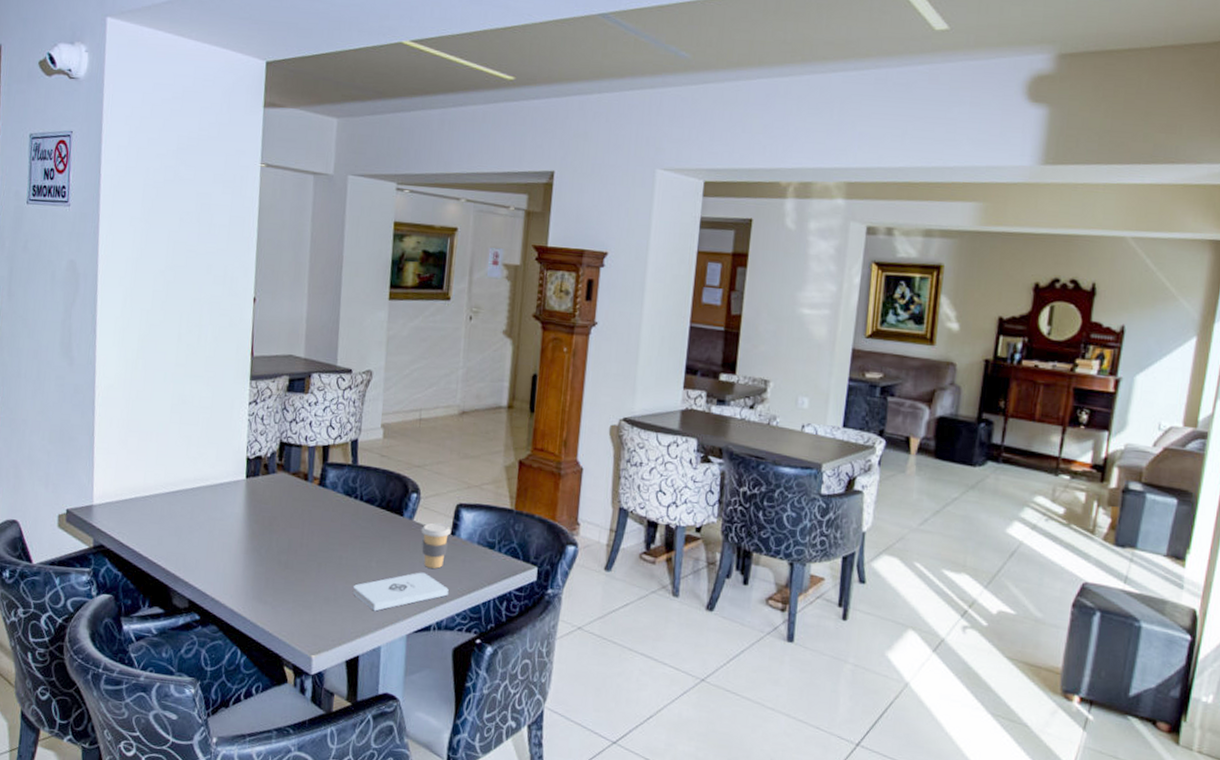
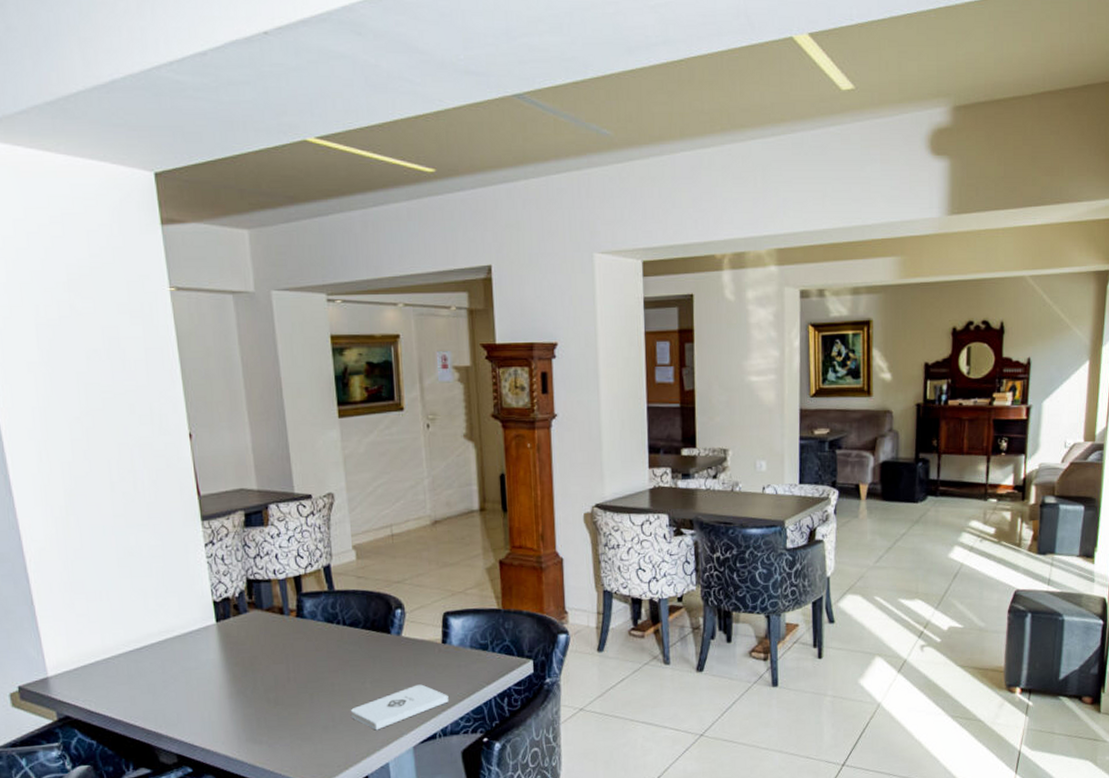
coffee cup: present [421,522,452,569] -> none [411,634,442,679]

